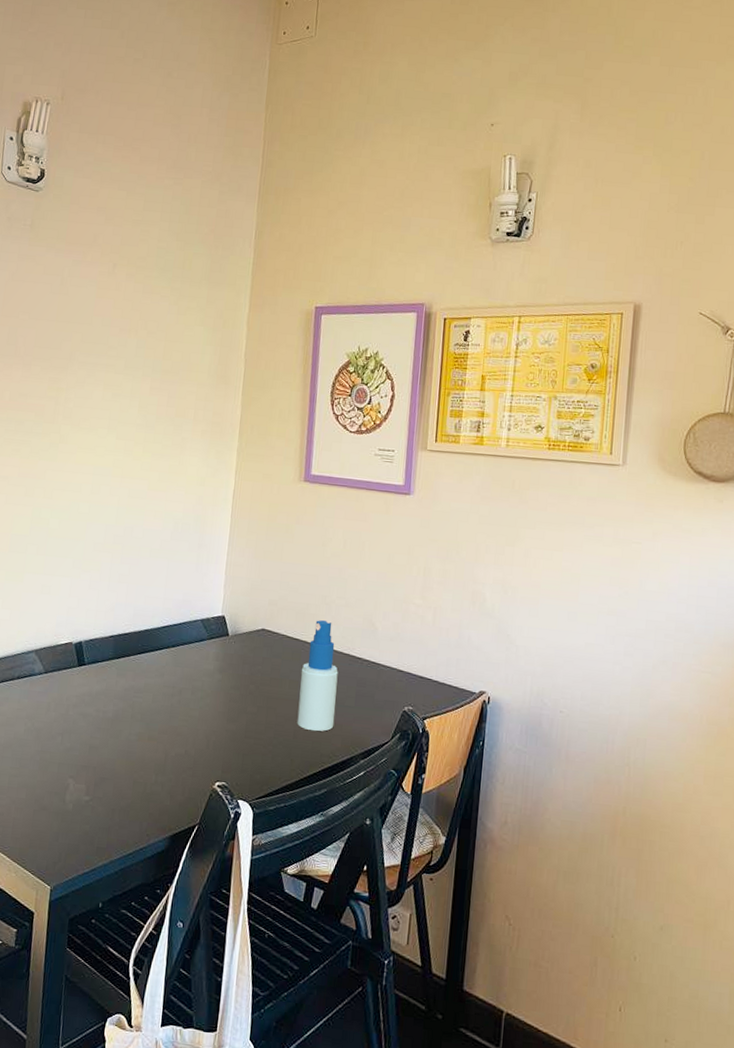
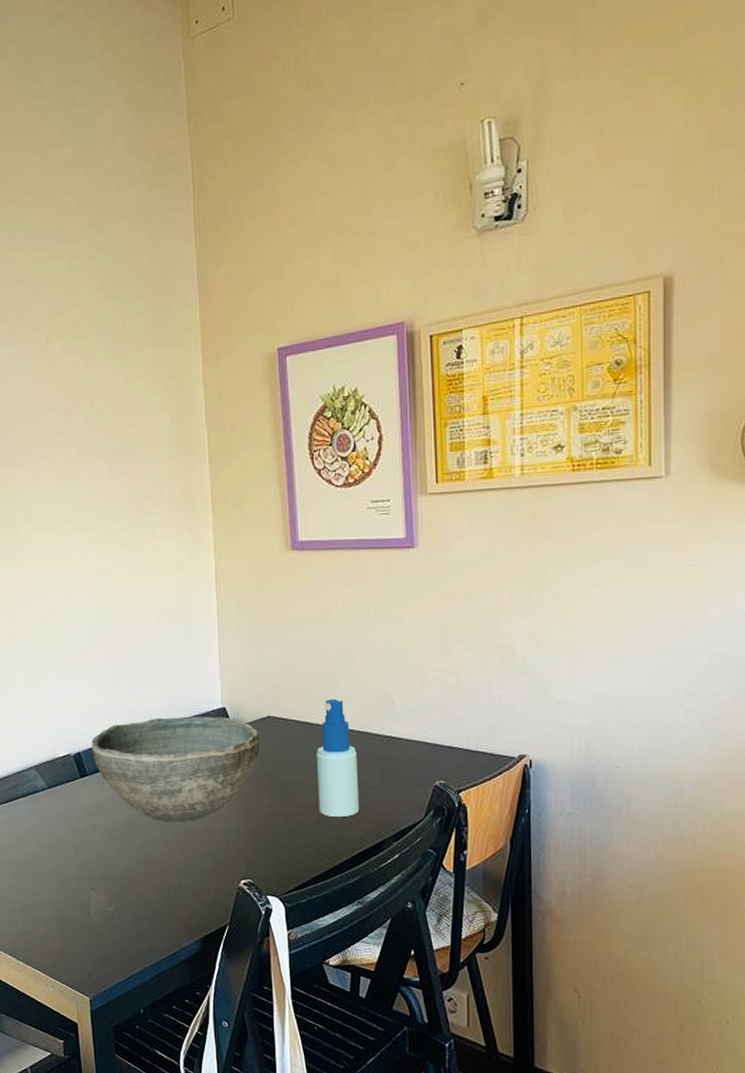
bowl: none [93,618,253,720] -> present [91,717,260,822]

